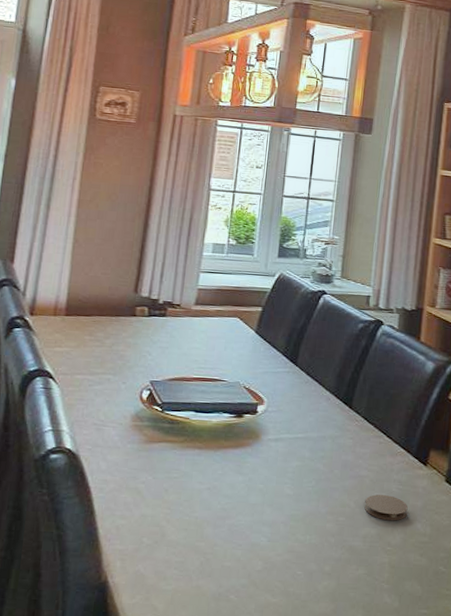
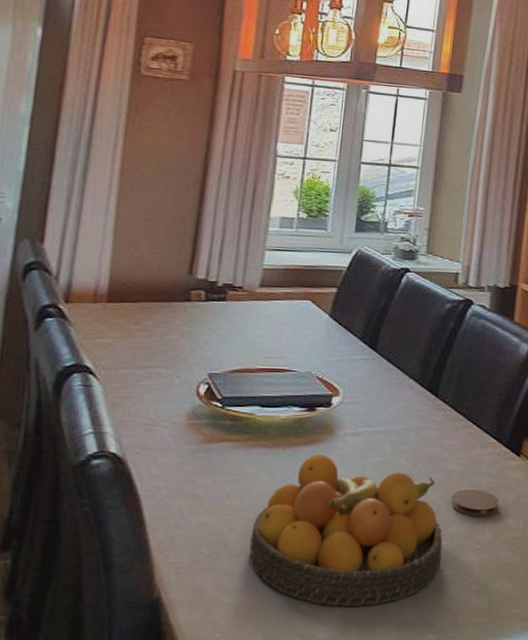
fruit bowl: none [184,457,357,599] -> present [249,454,443,606]

